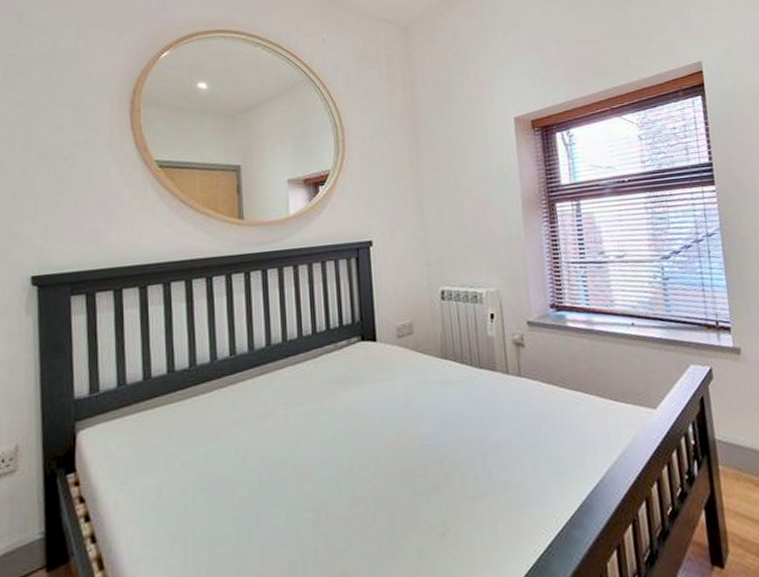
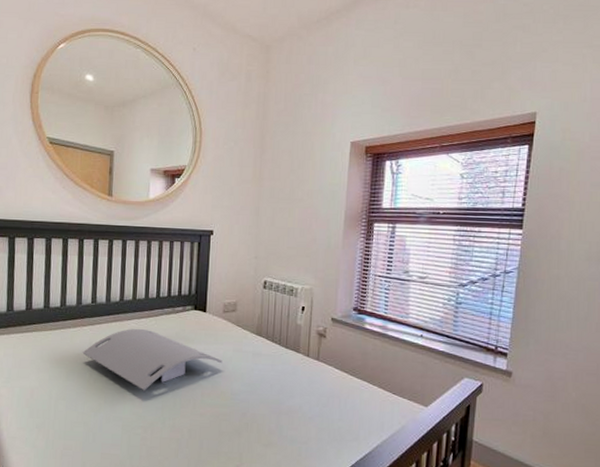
serving tray: none [223,377,405,459] -> present [82,328,222,391]

